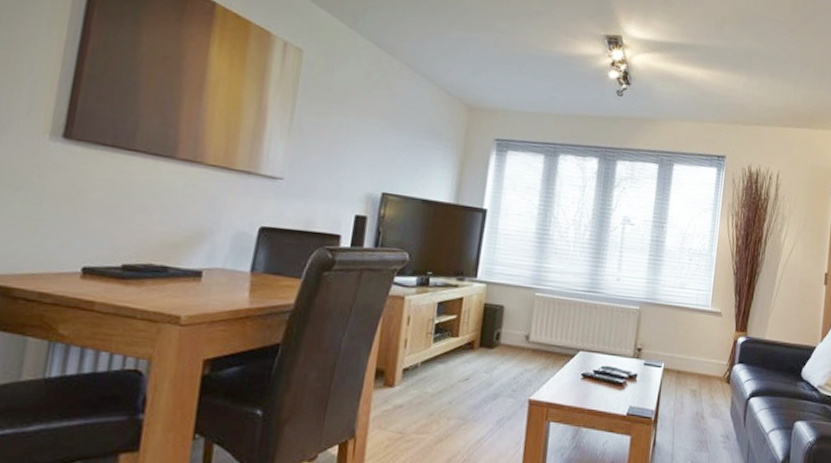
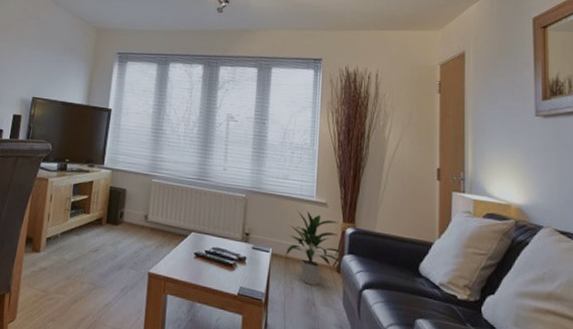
indoor plant: none [678,322,734,399] -> present [286,211,344,286]

